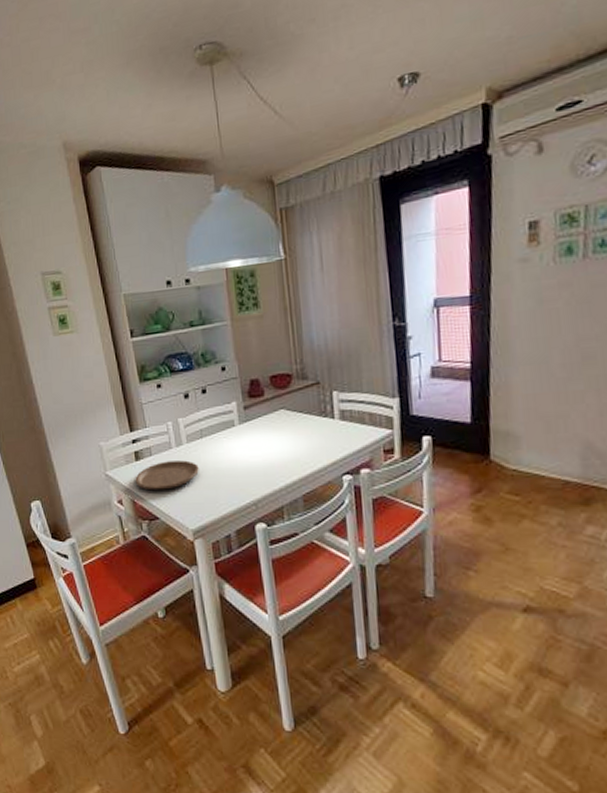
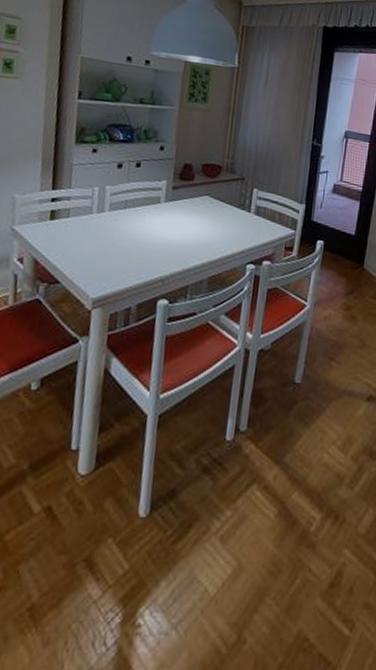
plate: present [135,460,199,490] -> none [43,225,116,254]

